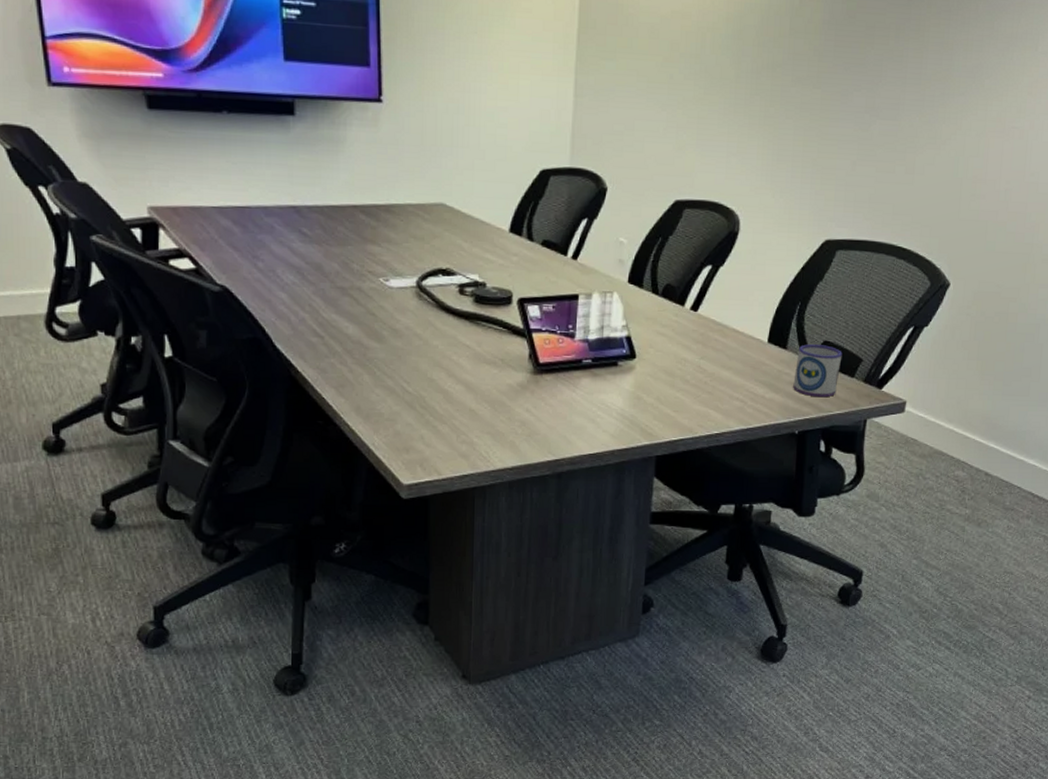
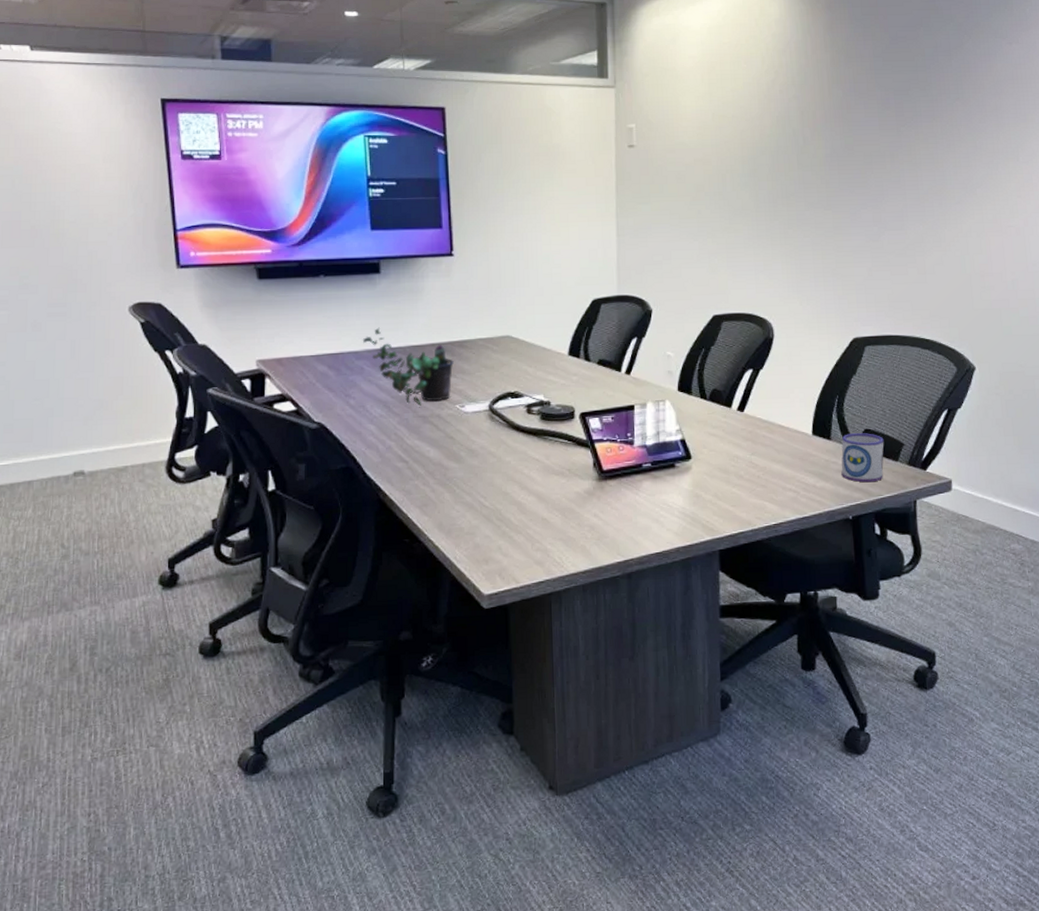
potted plant: none [272,180,379,277] -> present [362,327,454,407]

